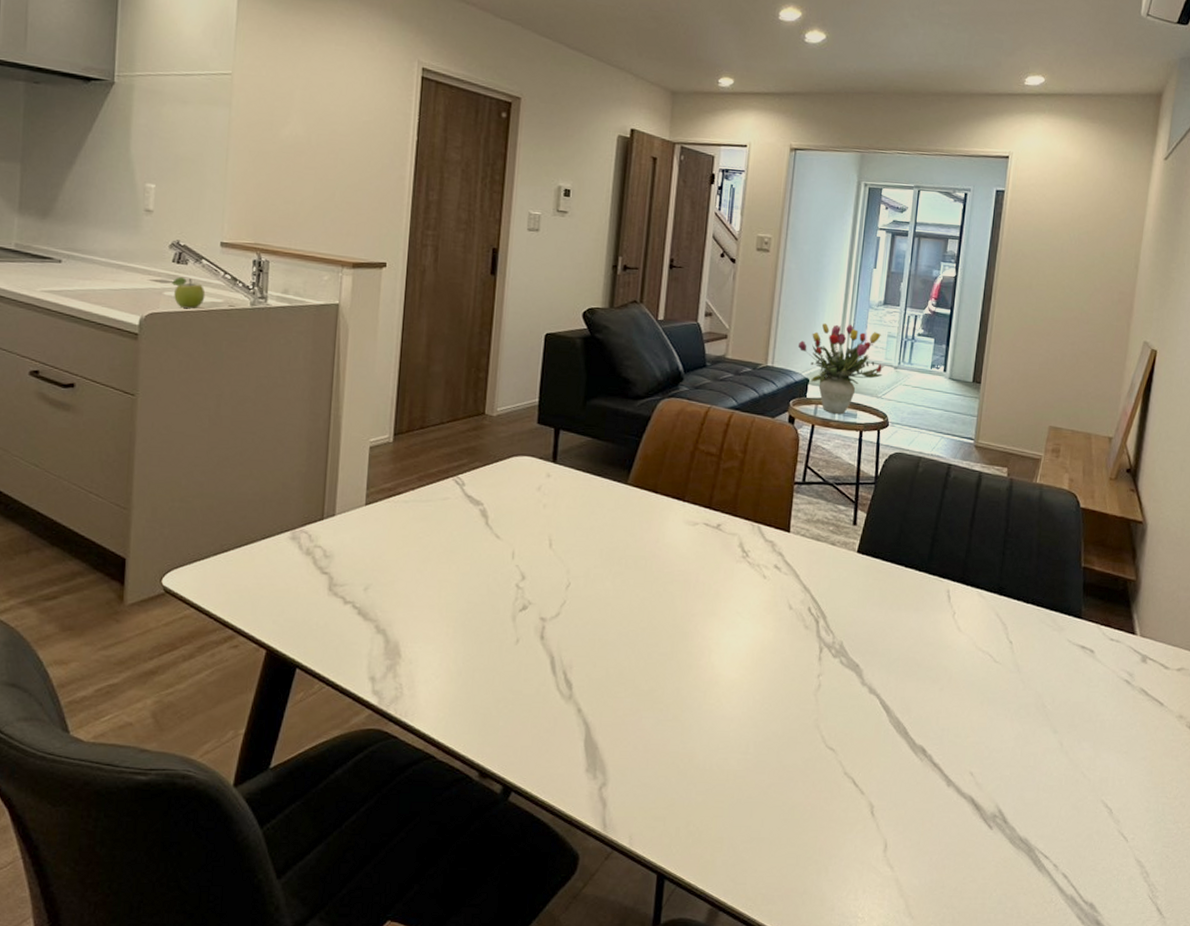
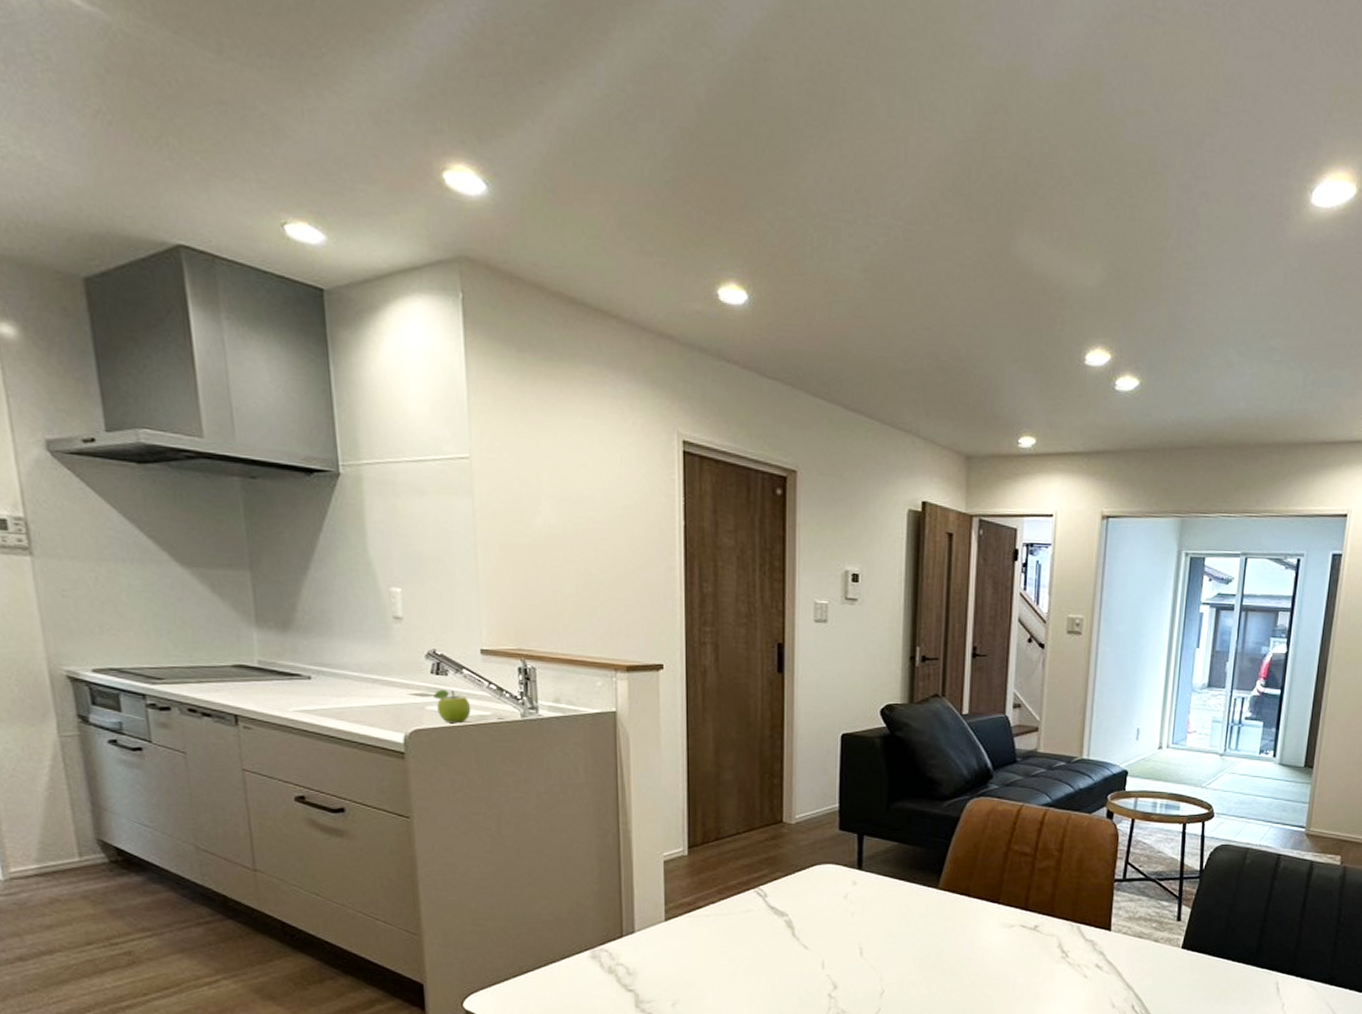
flower arrangement: present [797,323,884,415] -> none [1115,710,1209,807]

